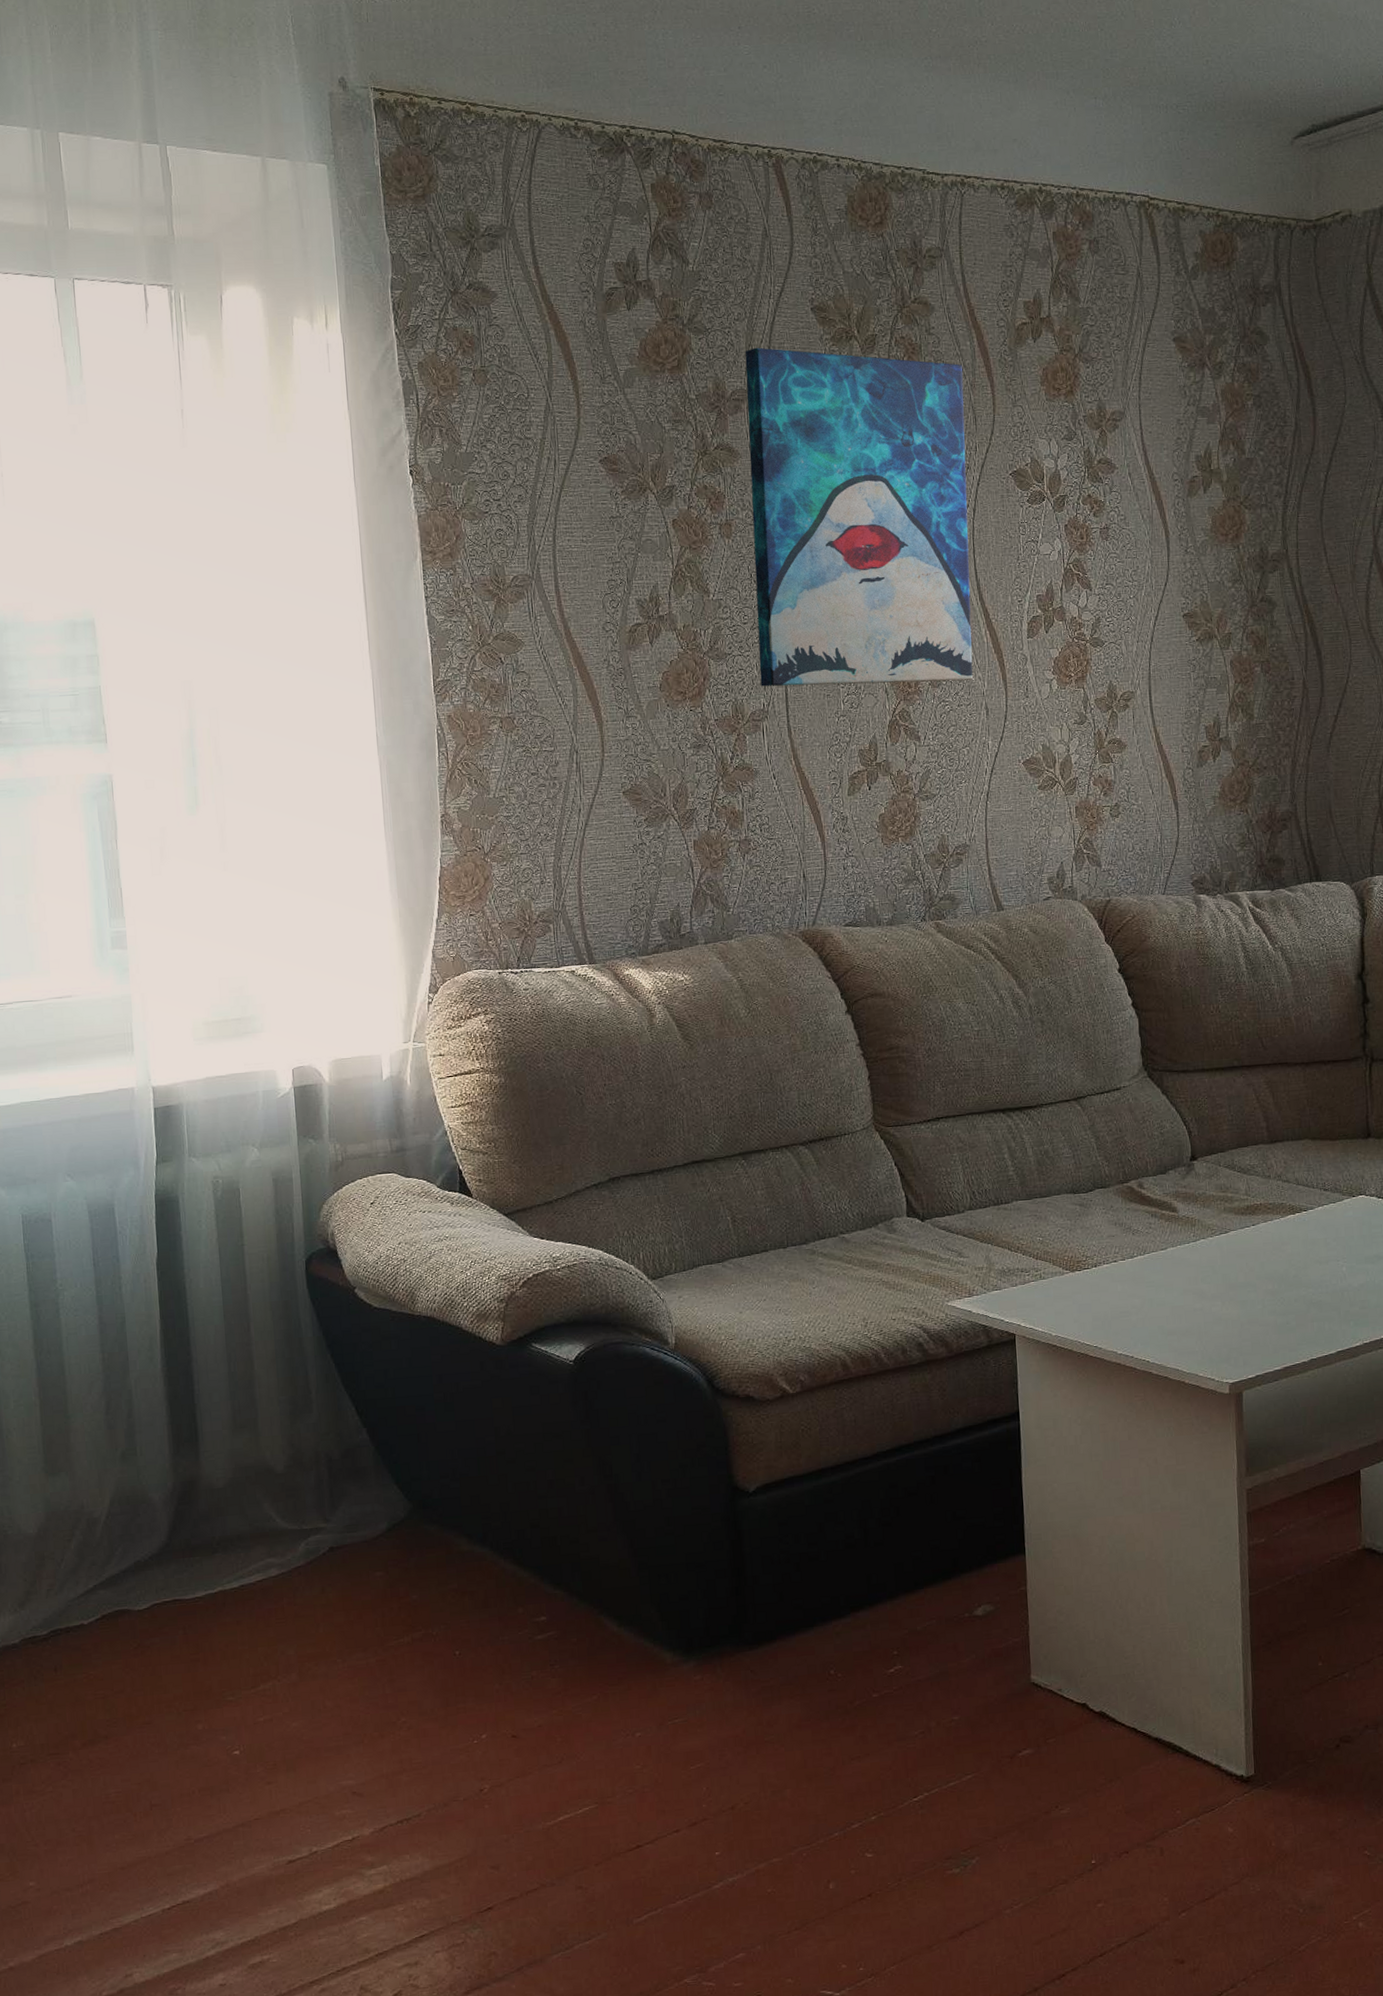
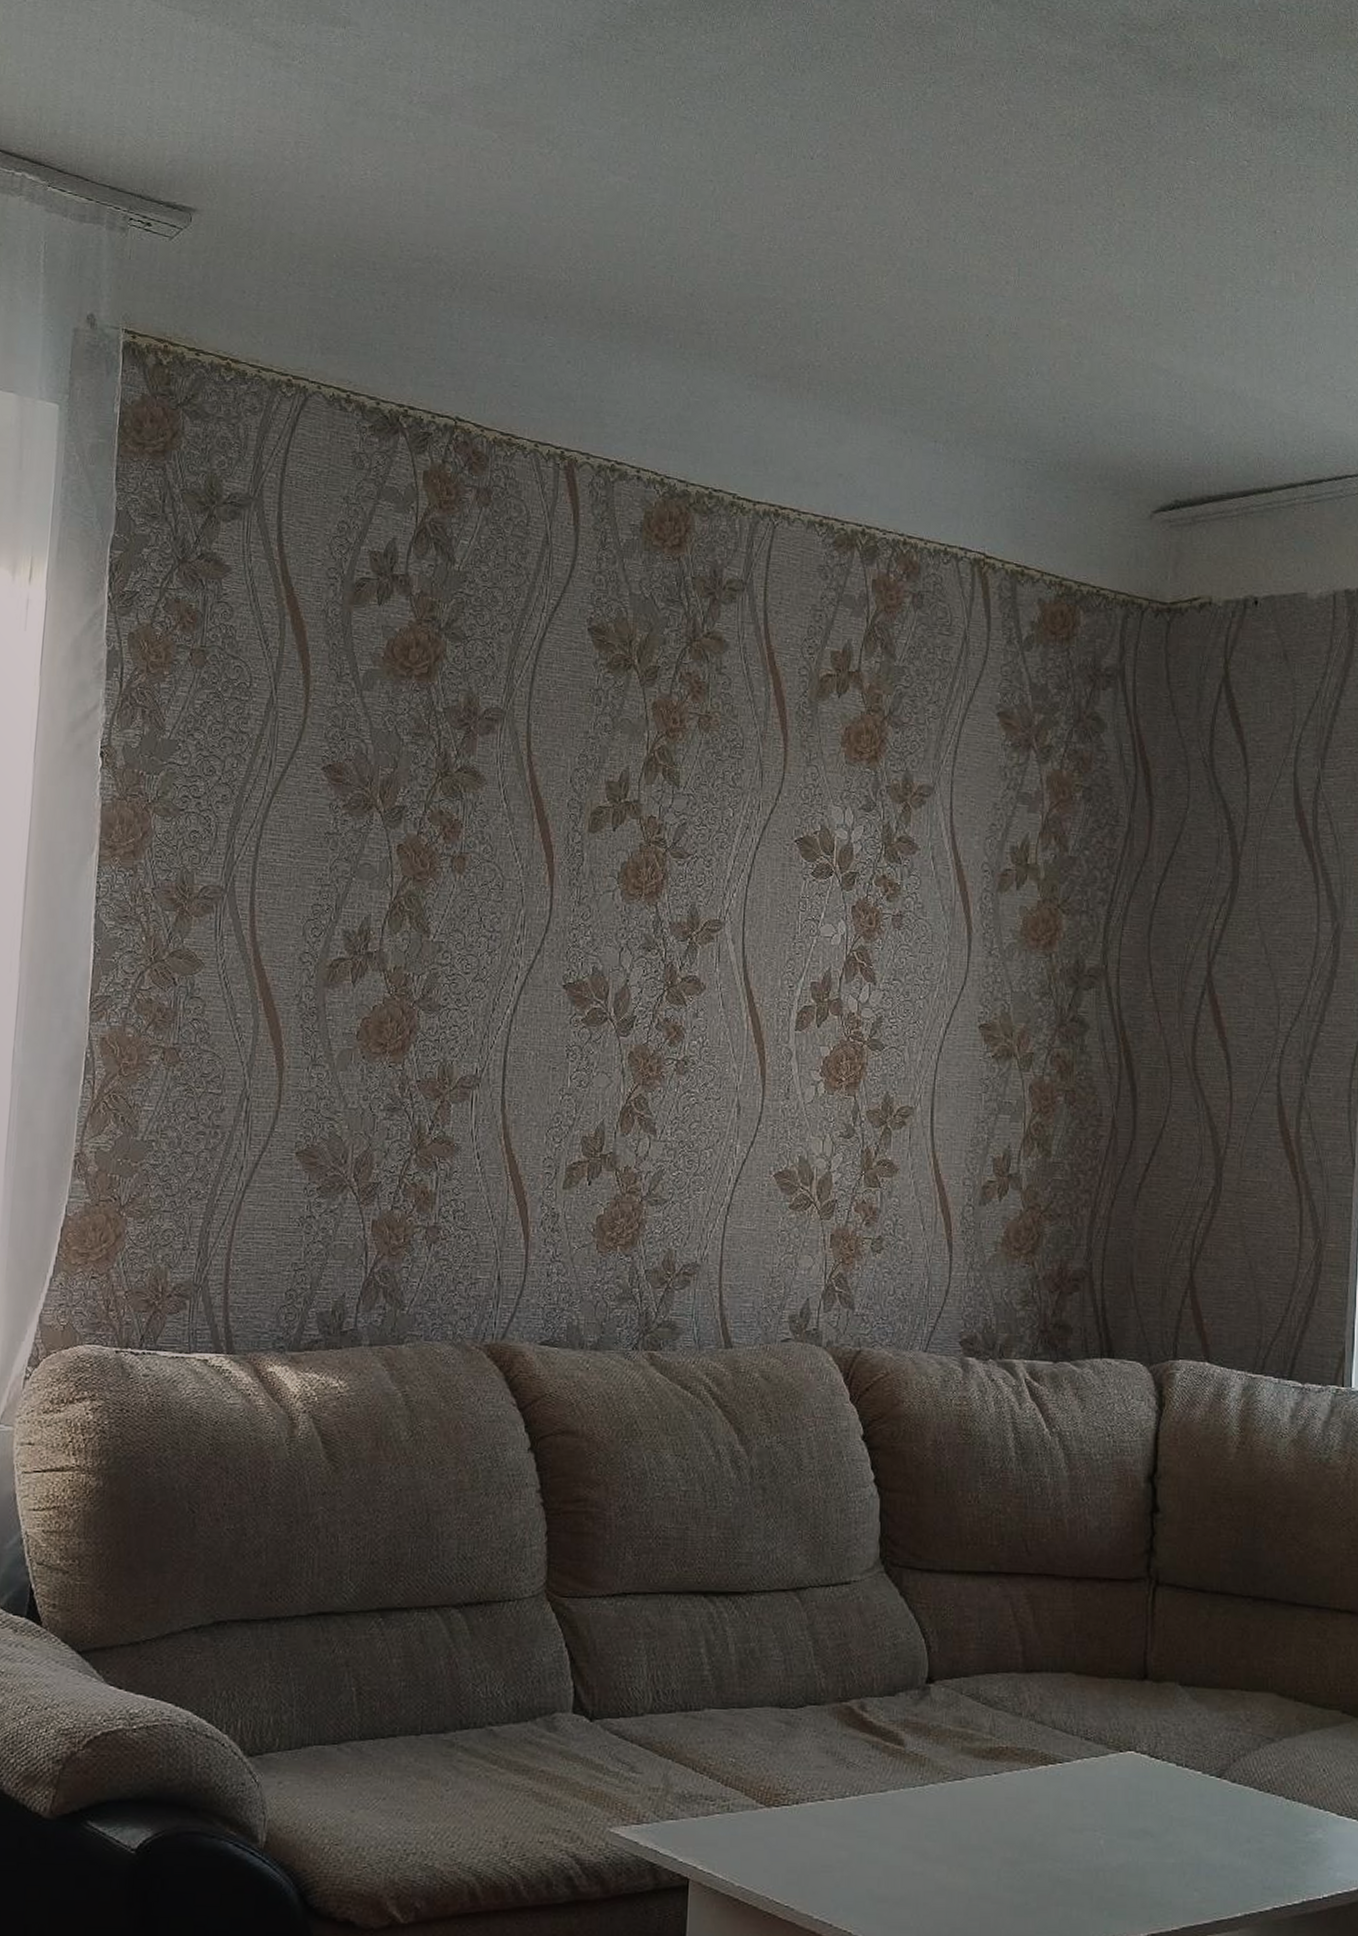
wall art: present [745,347,973,687] -> none [476,664,753,1071]

